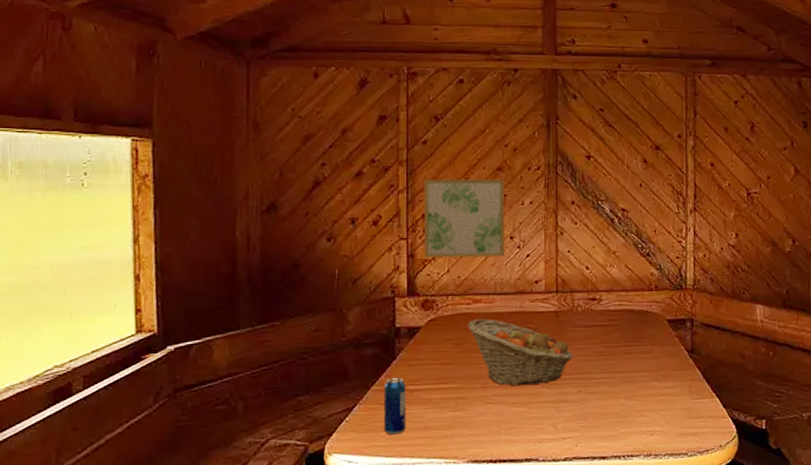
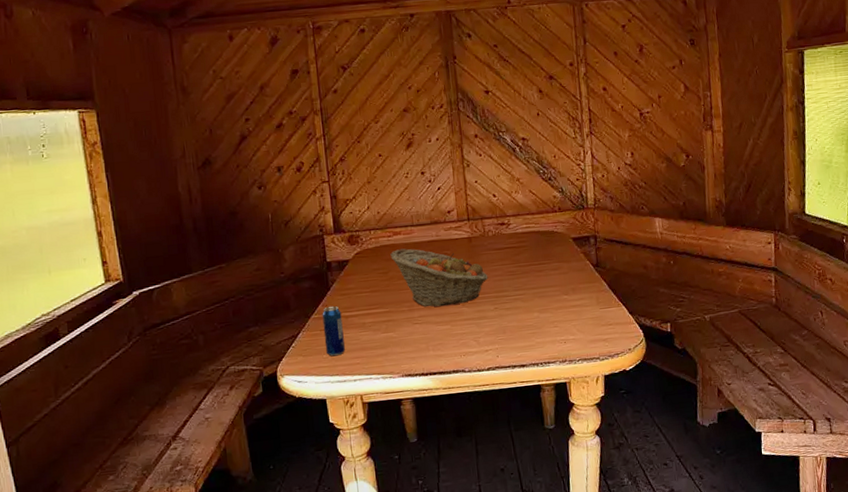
wall art: present [423,179,504,258] -> none [338,120,418,198]

